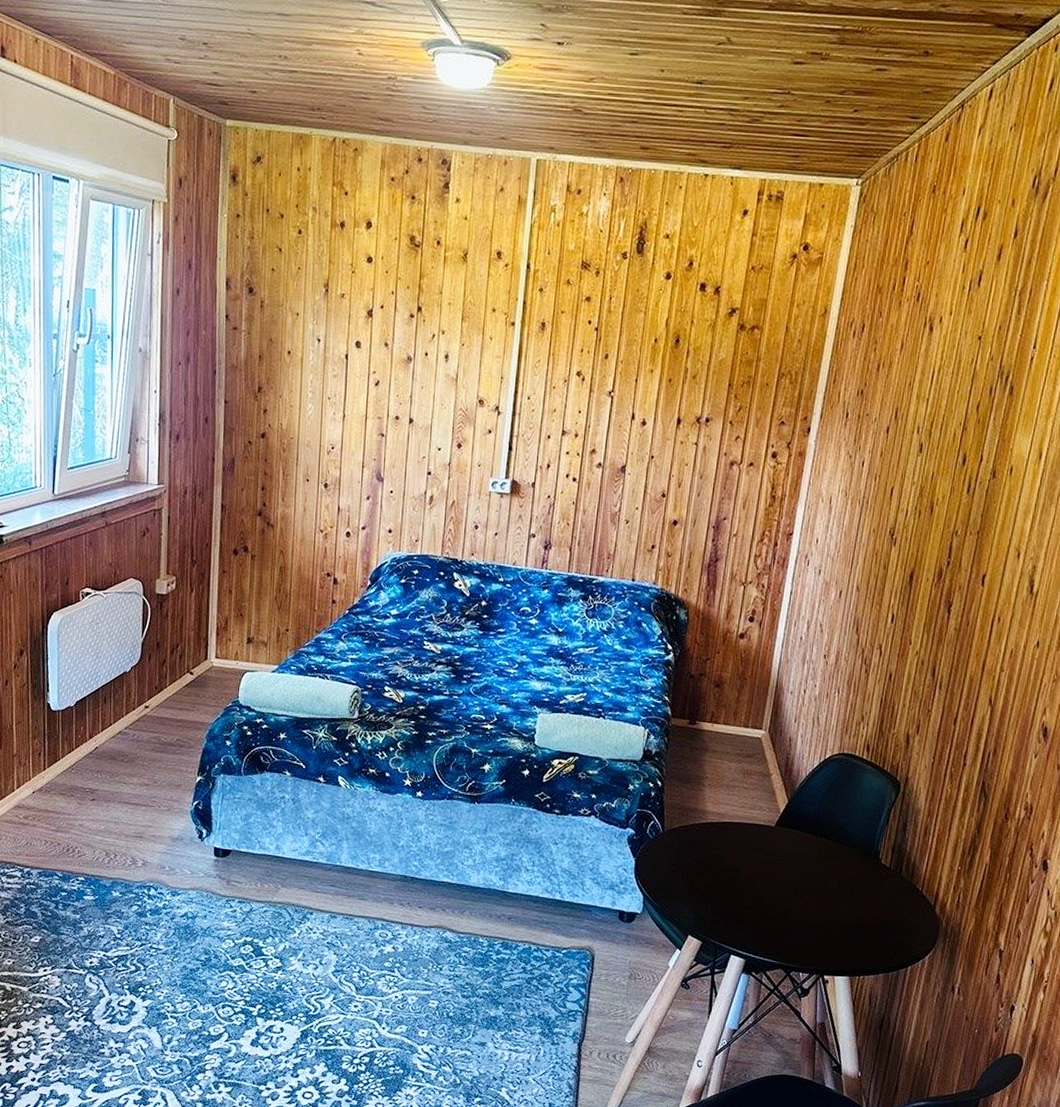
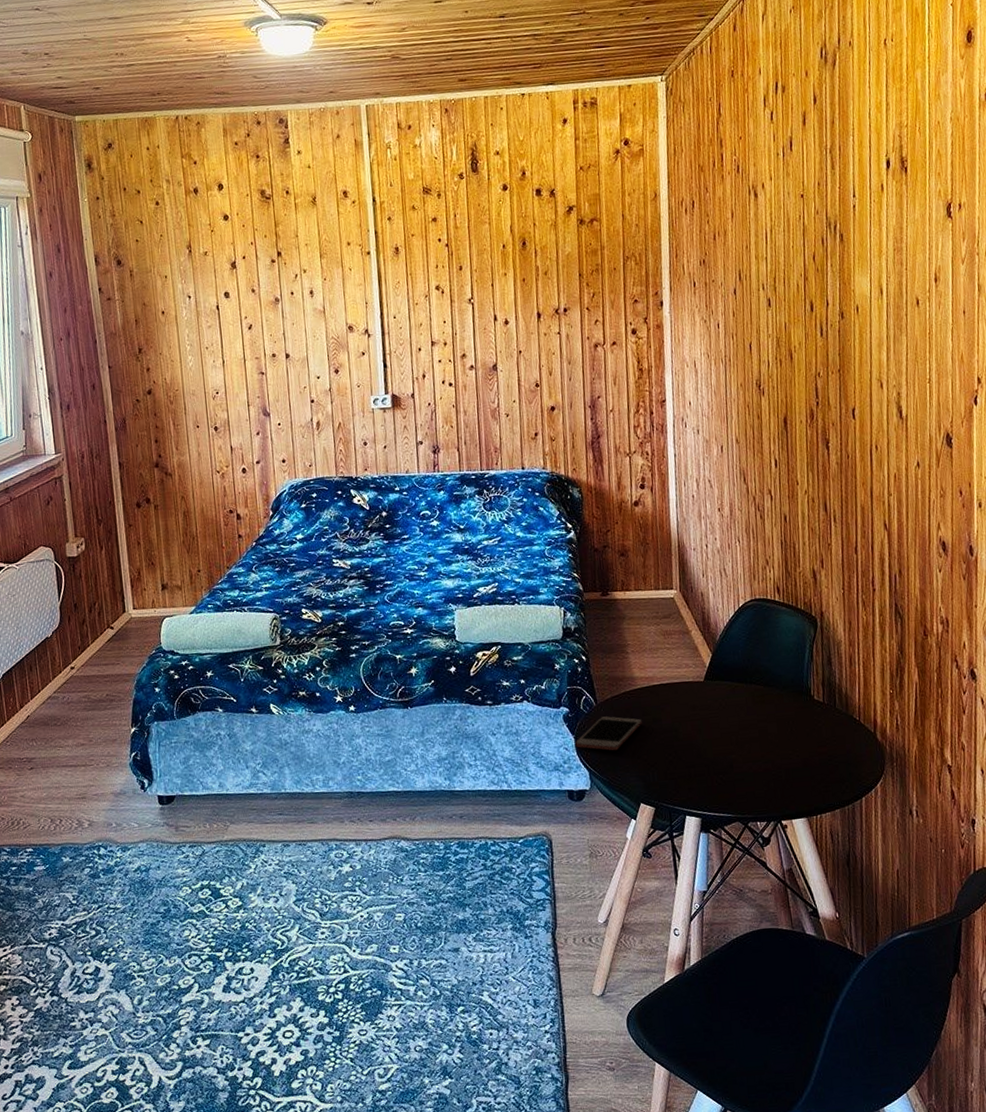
cell phone: none [635,844,705,880] -> present [575,716,642,751]

